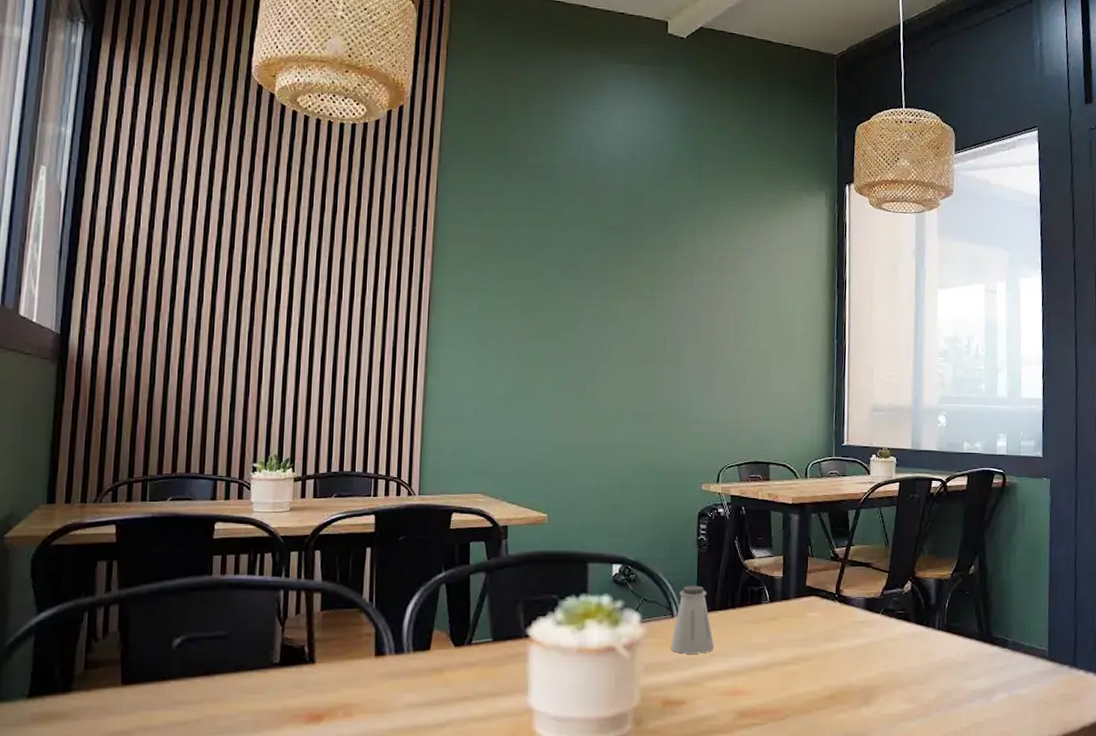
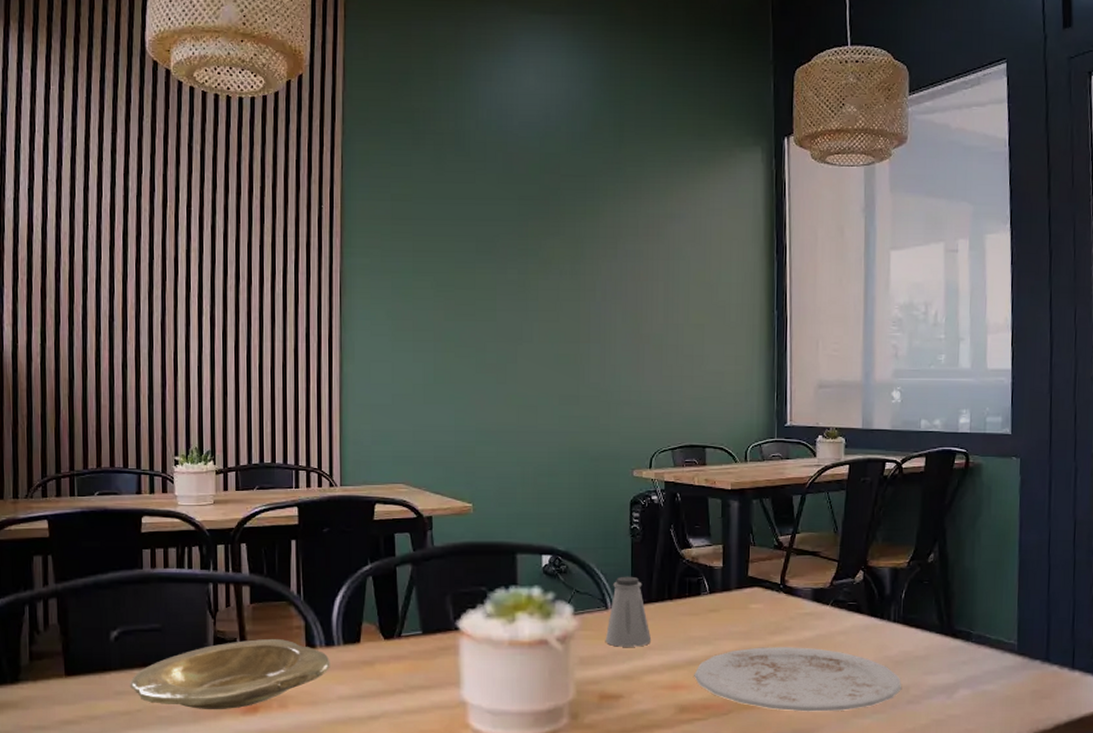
plate: none [190,645,399,718] -> present [130,638,330,709]
plate: none [753,654,945,716] -> present [694,647,902,712]

